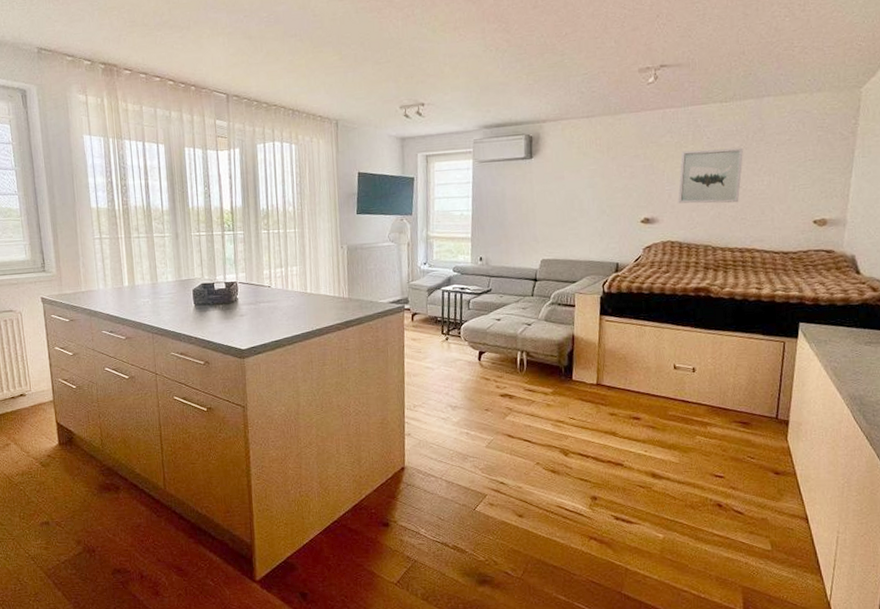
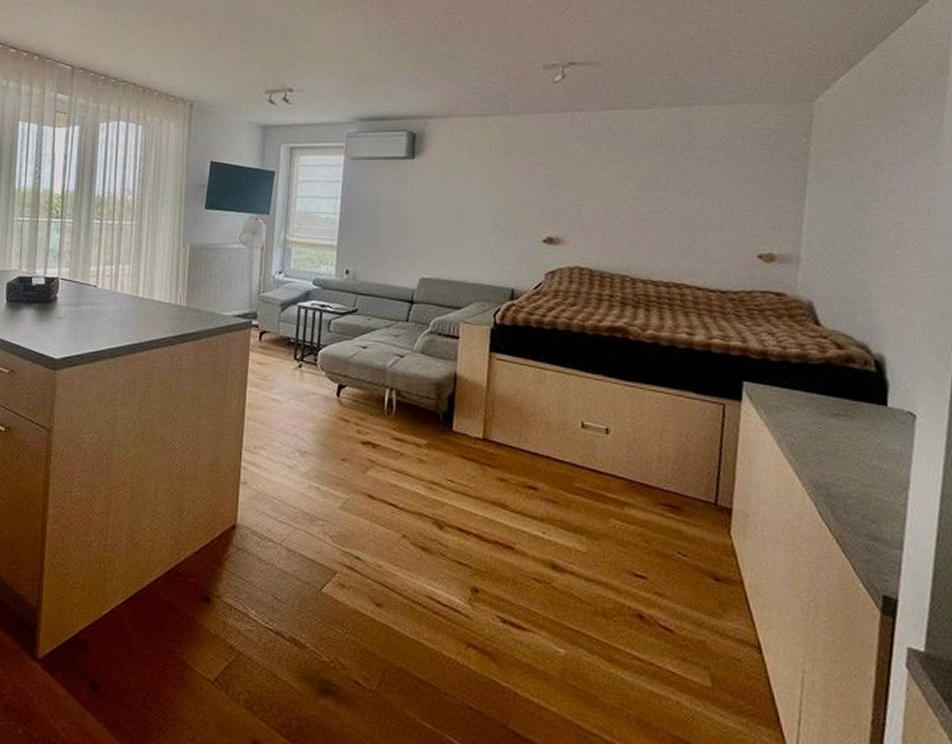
wall art: present [678,147,744,204] -> none [588,161,670,227]

